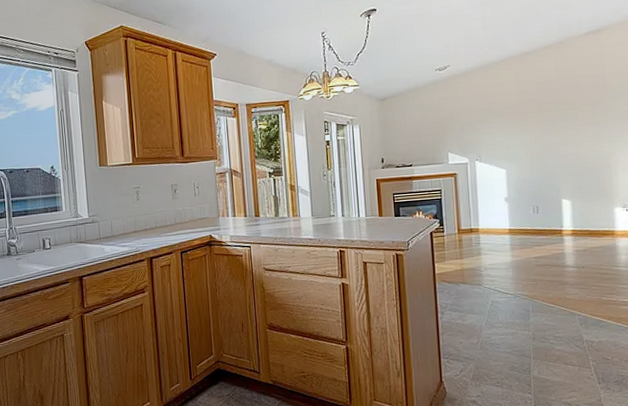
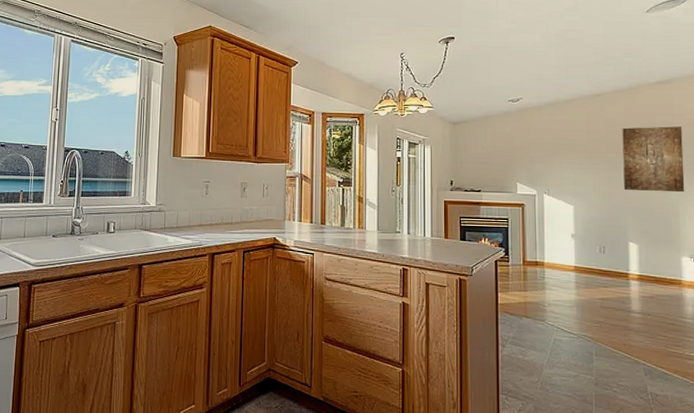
wall art: none [552,76,617,147] -> present [622,126,685,193]

